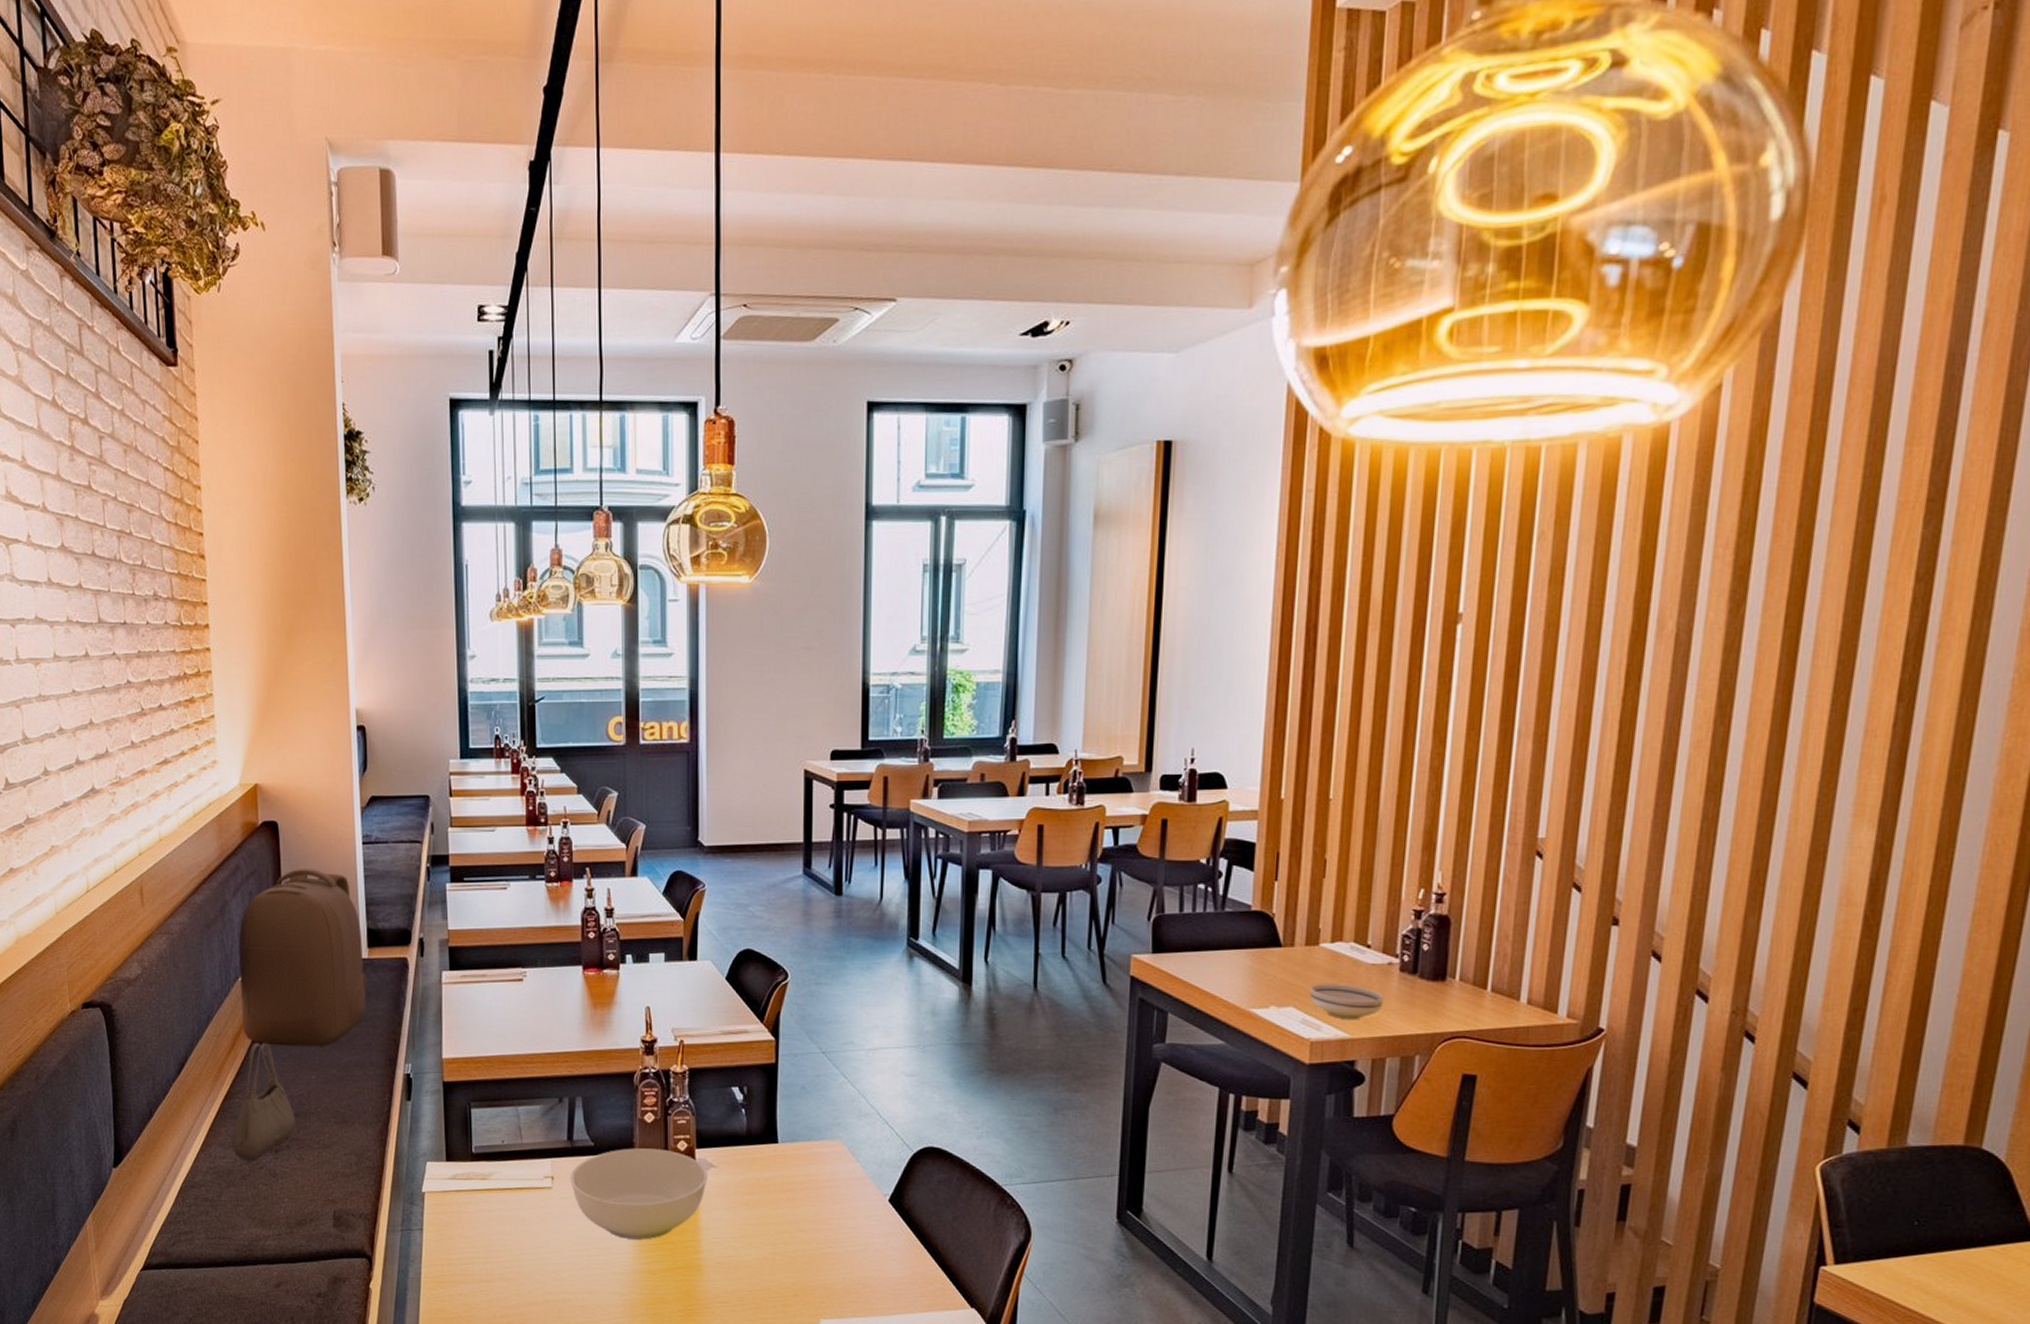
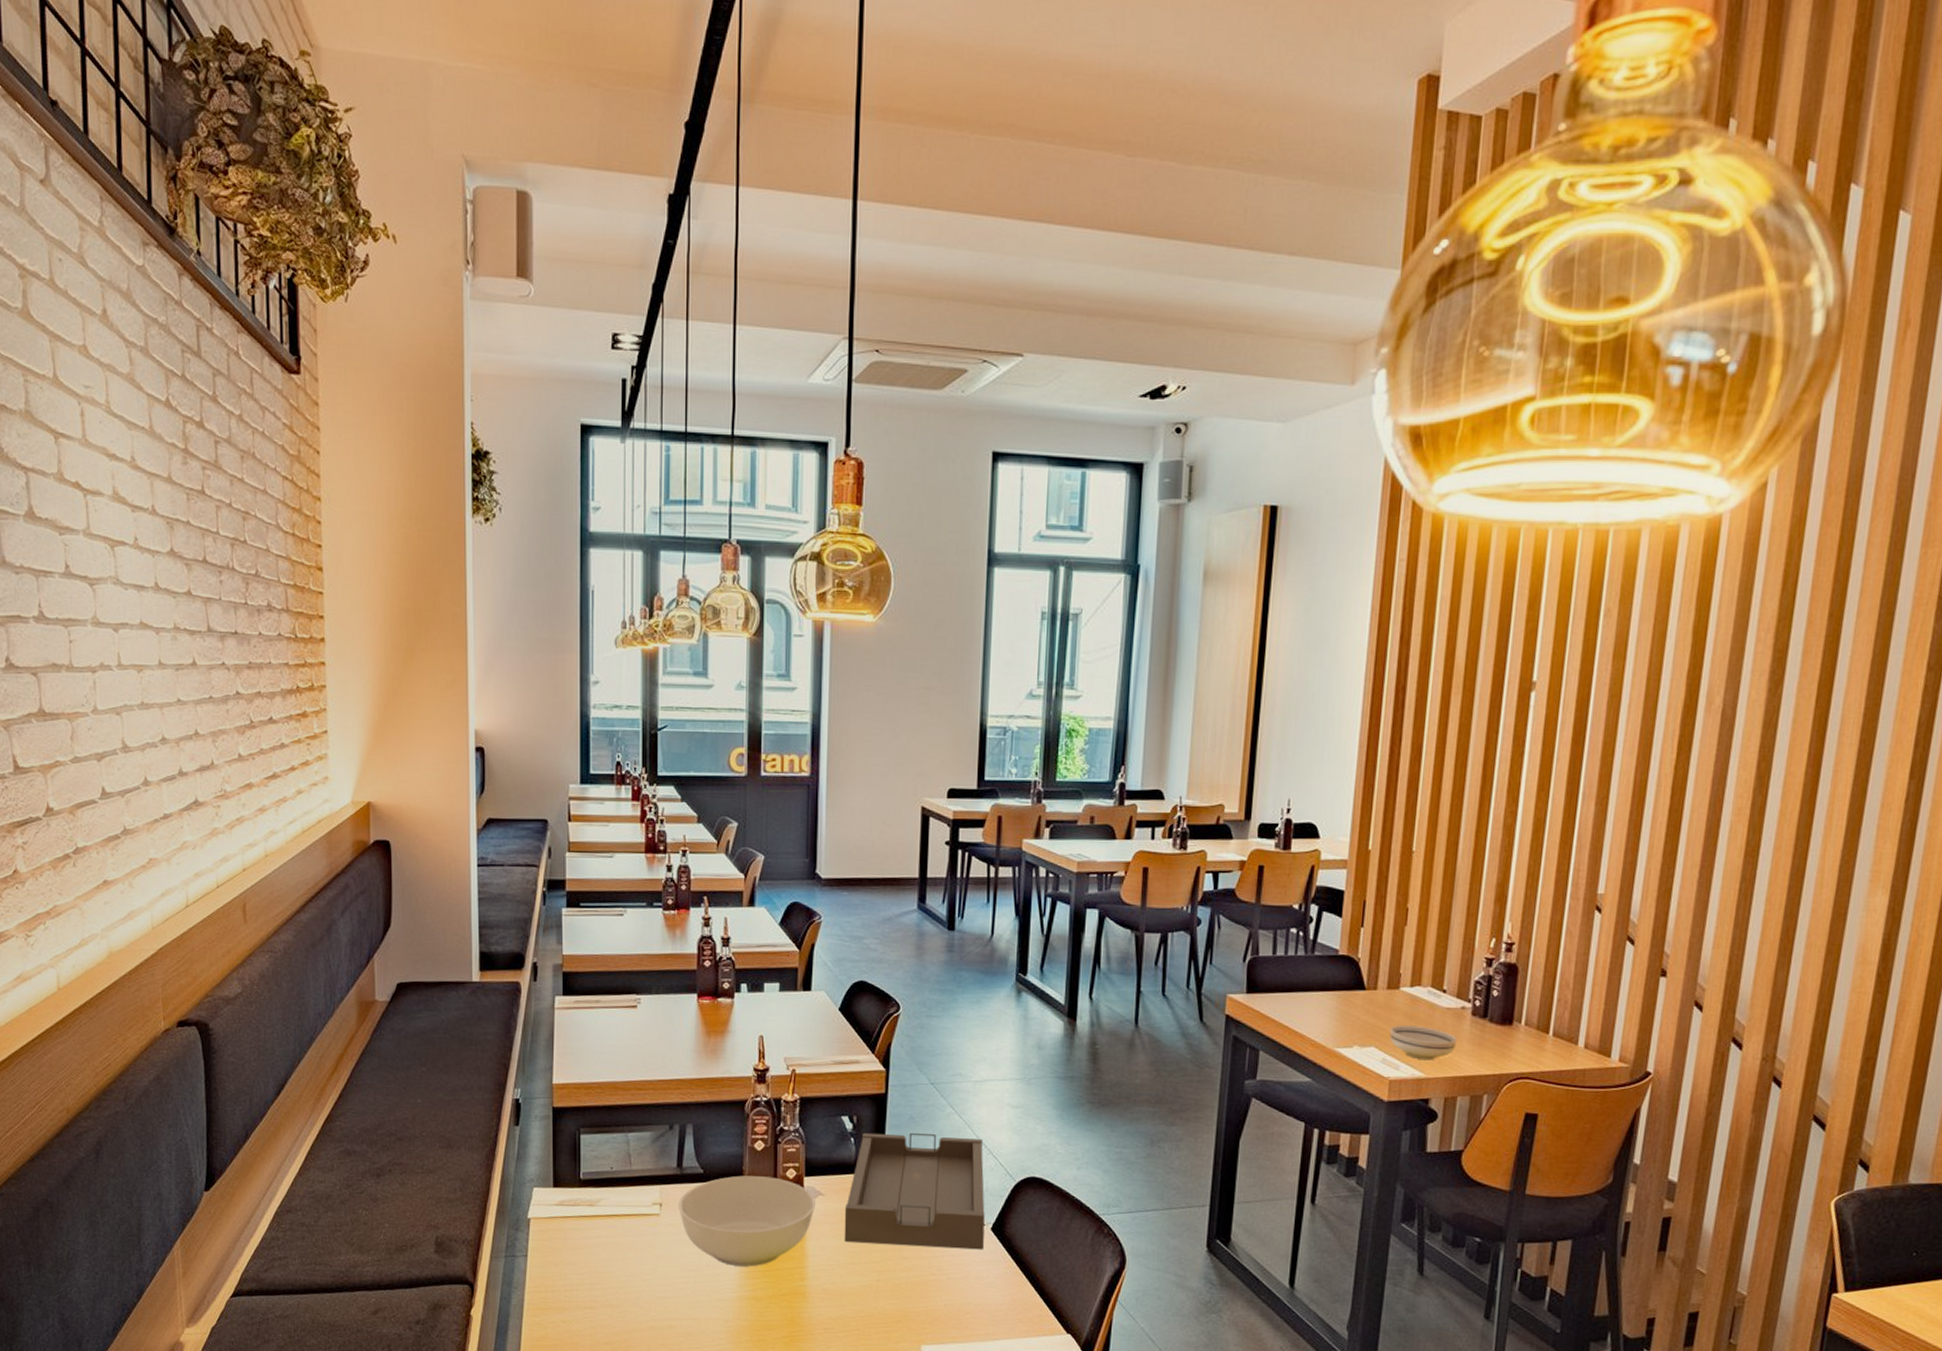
handbag: present [231,1043,295,1160] -> none [331,1065,399,1184]
backpack: present [238,868,368,1047] -> none [345,888,478,1071]
tray: none [737,1103,882,1222] -> present [844,1132,985,1250]

